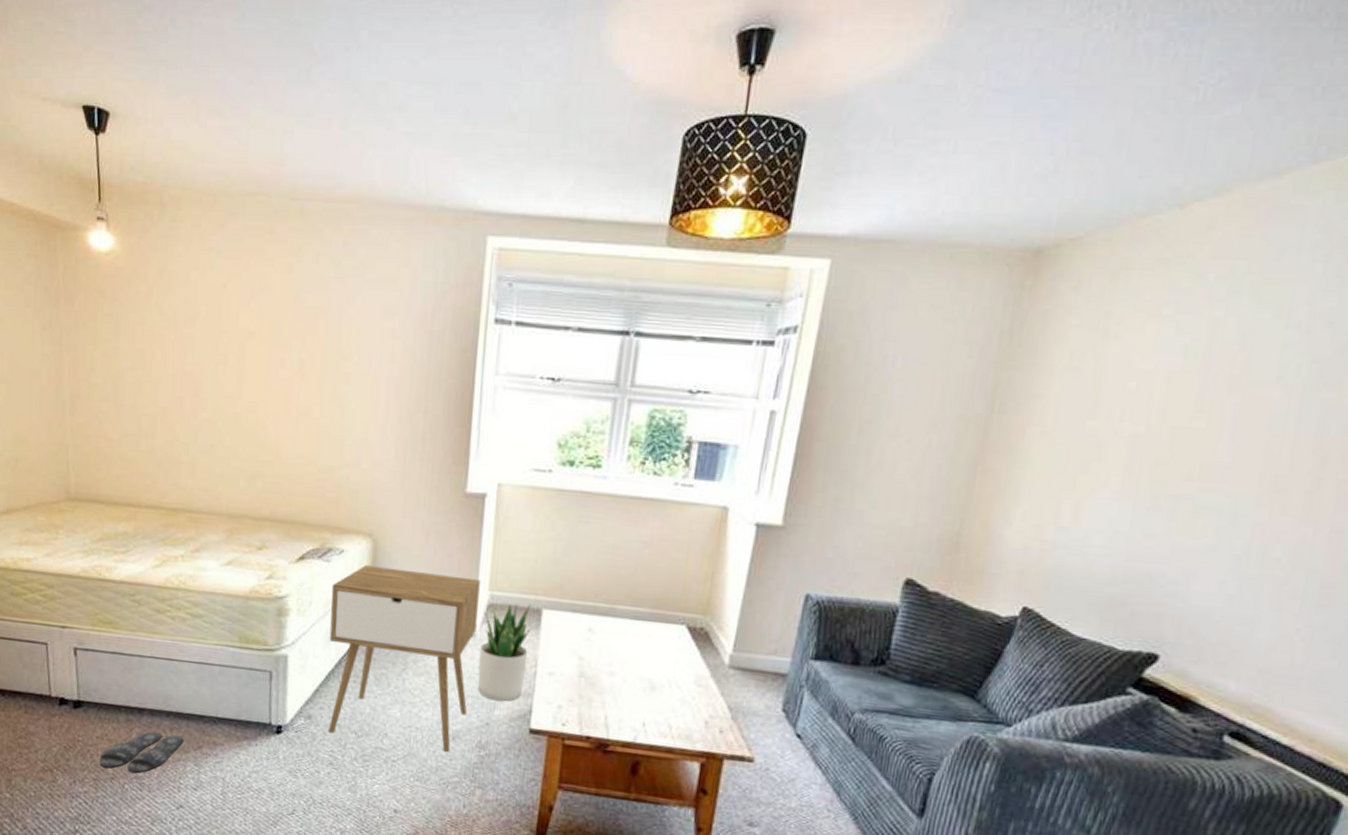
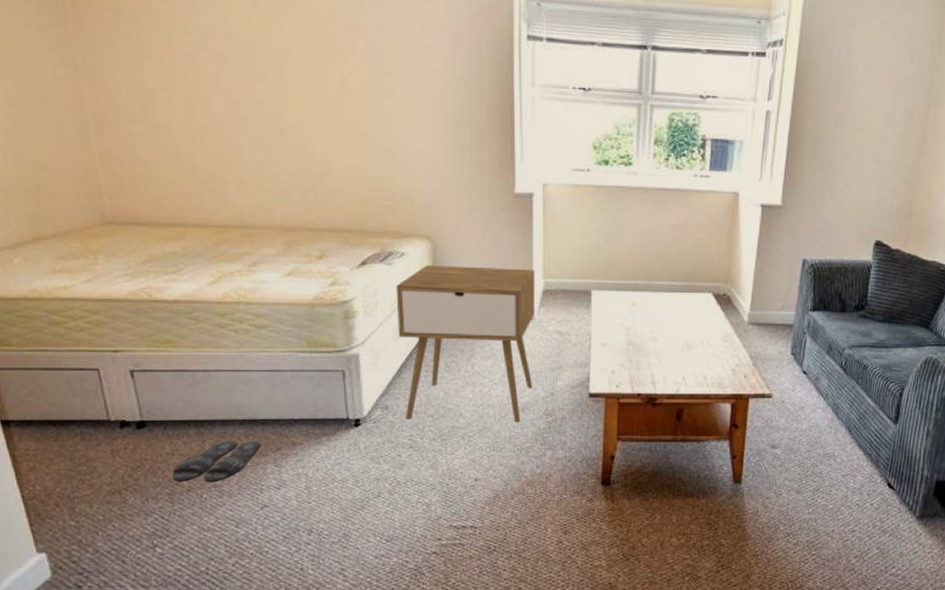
planter: present [477,604,532,702] -> none [540,287,584,373]

